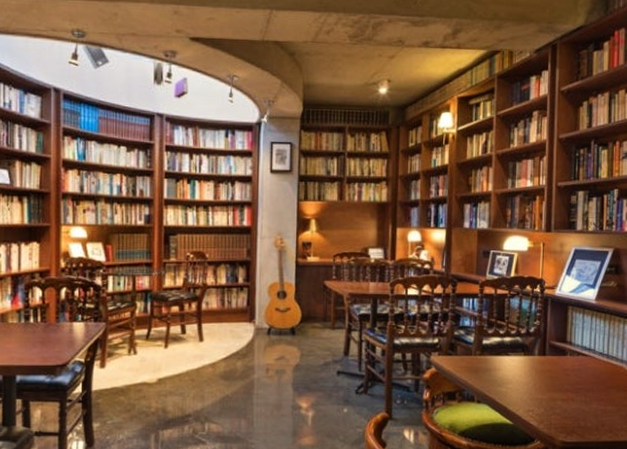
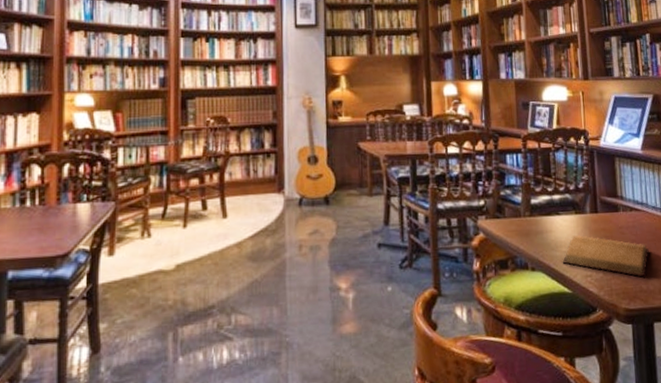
book: none [507,374,591,415] -> present [562,235,649,277]

